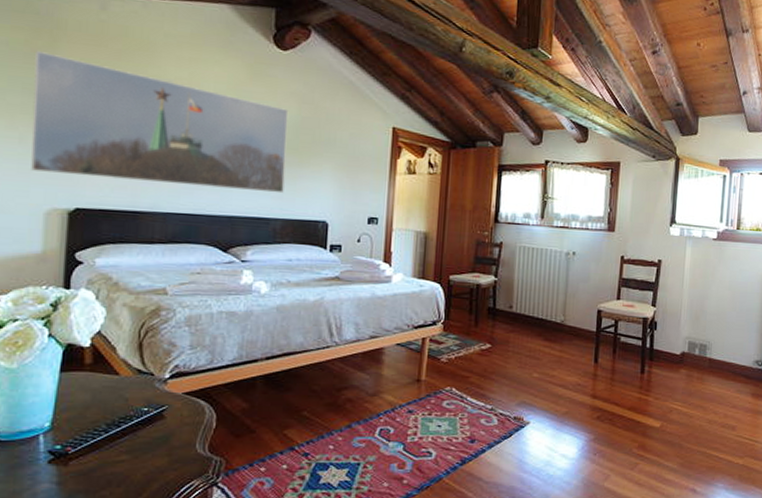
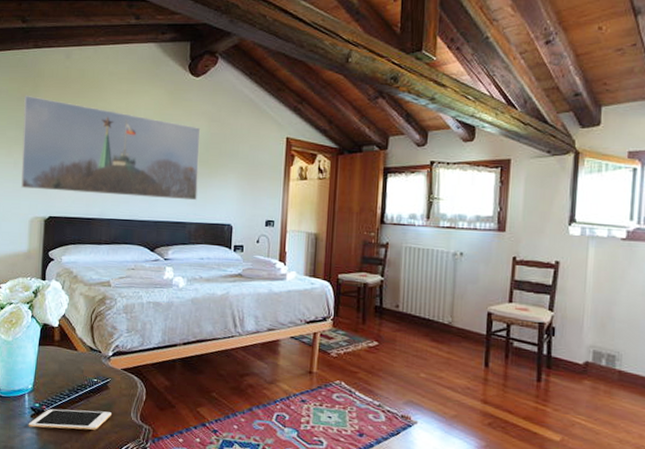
cell phone: none [43,446,169,476] -> present [28,409,111,430]

